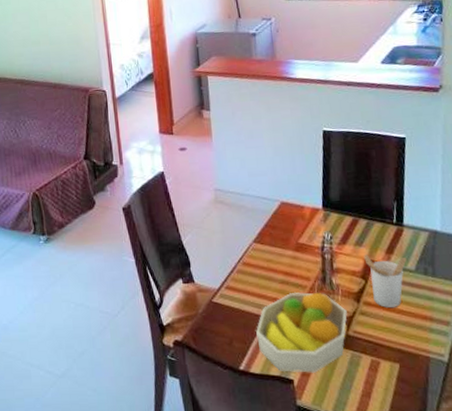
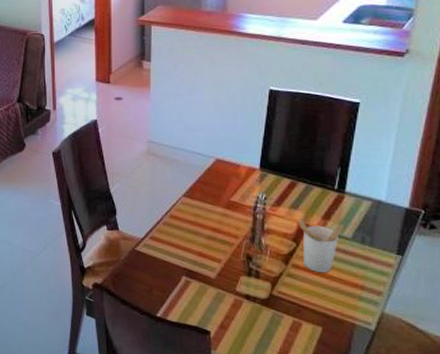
fruit bowl: present [255,292,347,373] -> none [176,249,273,327]

